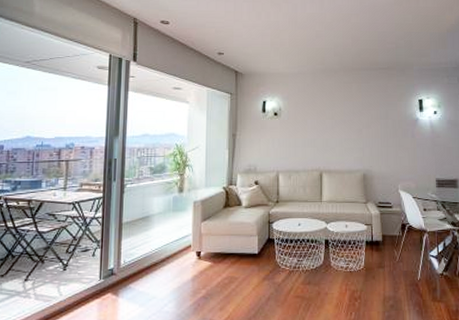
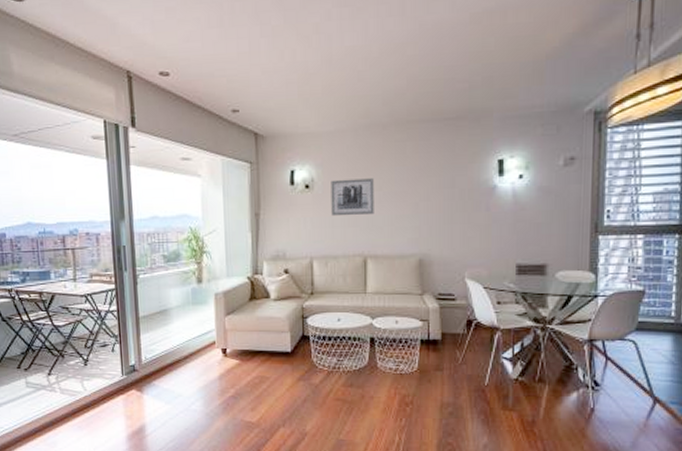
wall art: none [294,109,328,138] -> present [331,178,374,217]

